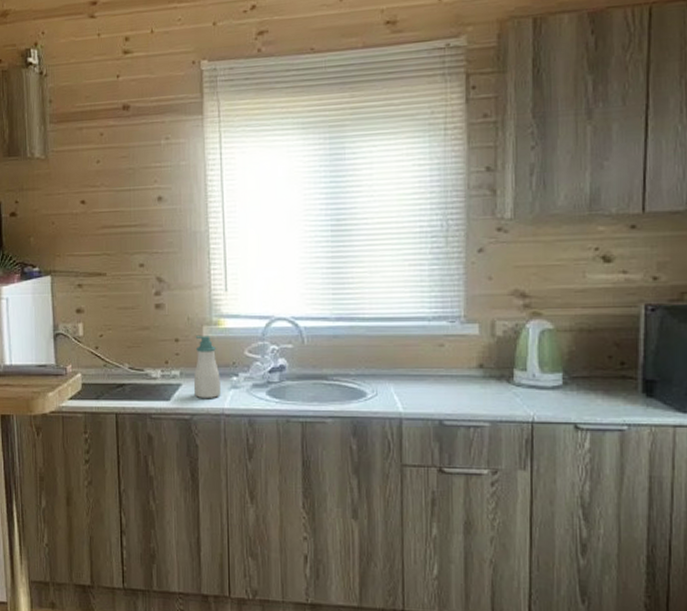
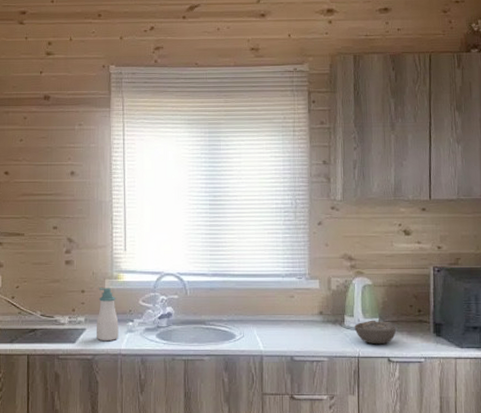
bowl: none [527,375,588,407] -> present [354,320,397,345]

